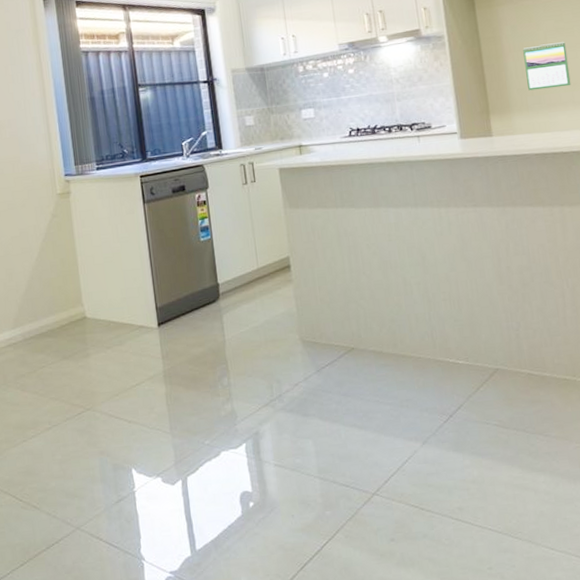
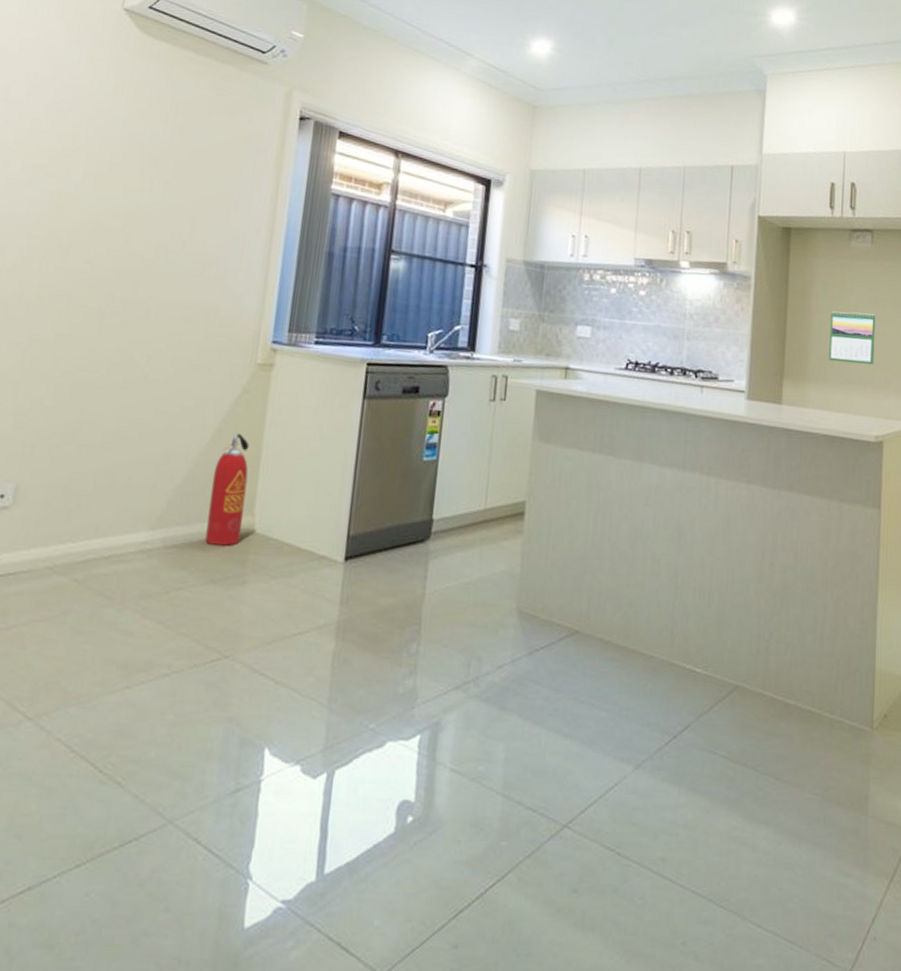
fire extinguisher: none [46,248,78,332] -> present [205,434,249,546]

